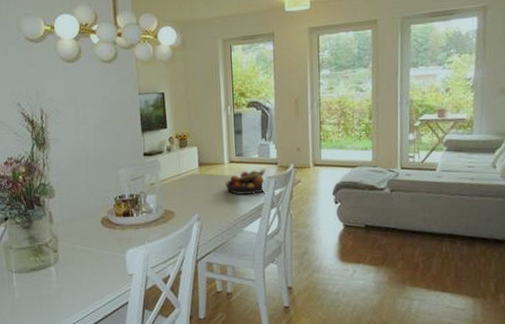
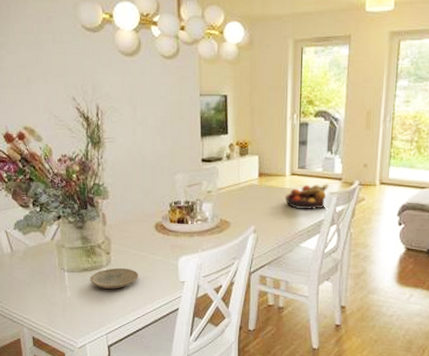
plate: none [38,265,87,287] -> present [89,267,138,289]

